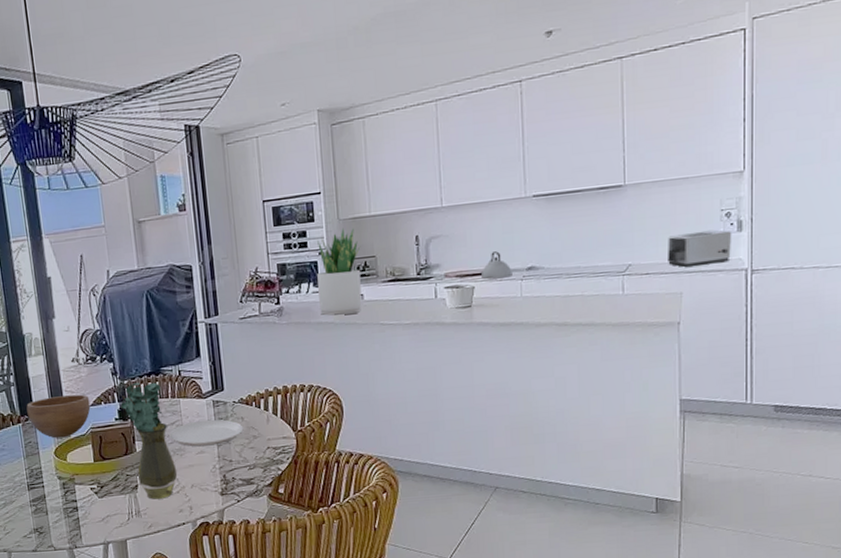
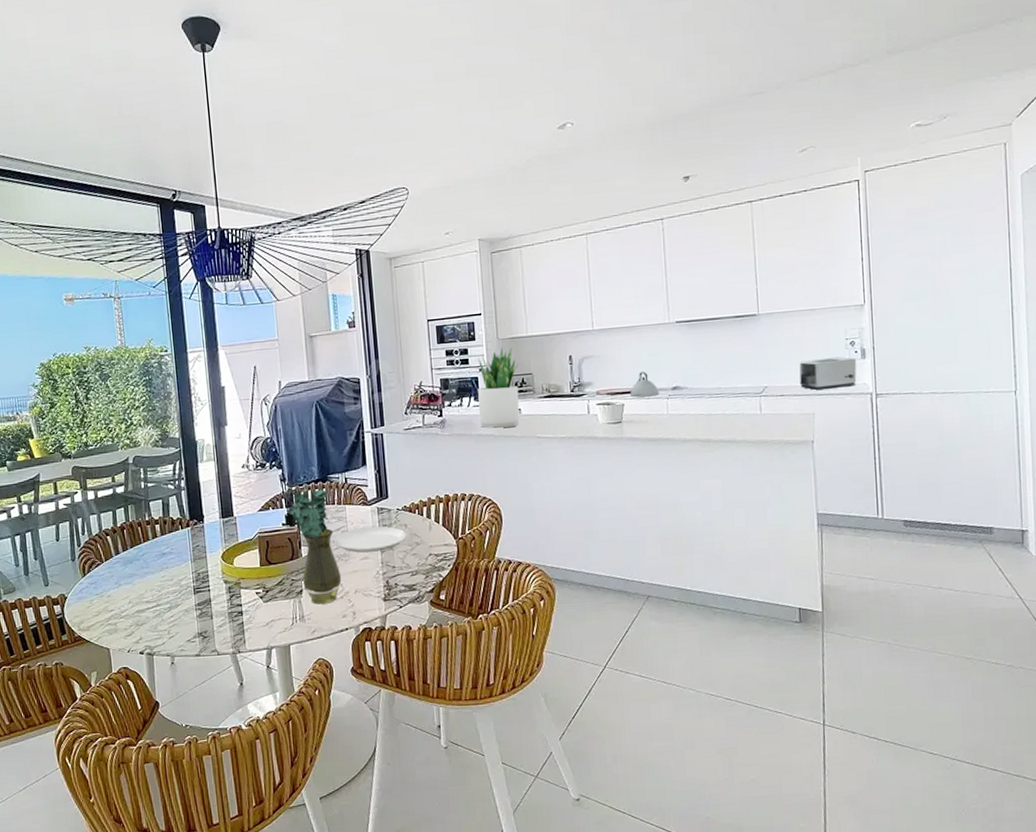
bowl: present [26,394,91,439] -> none [196,499,259,543]

